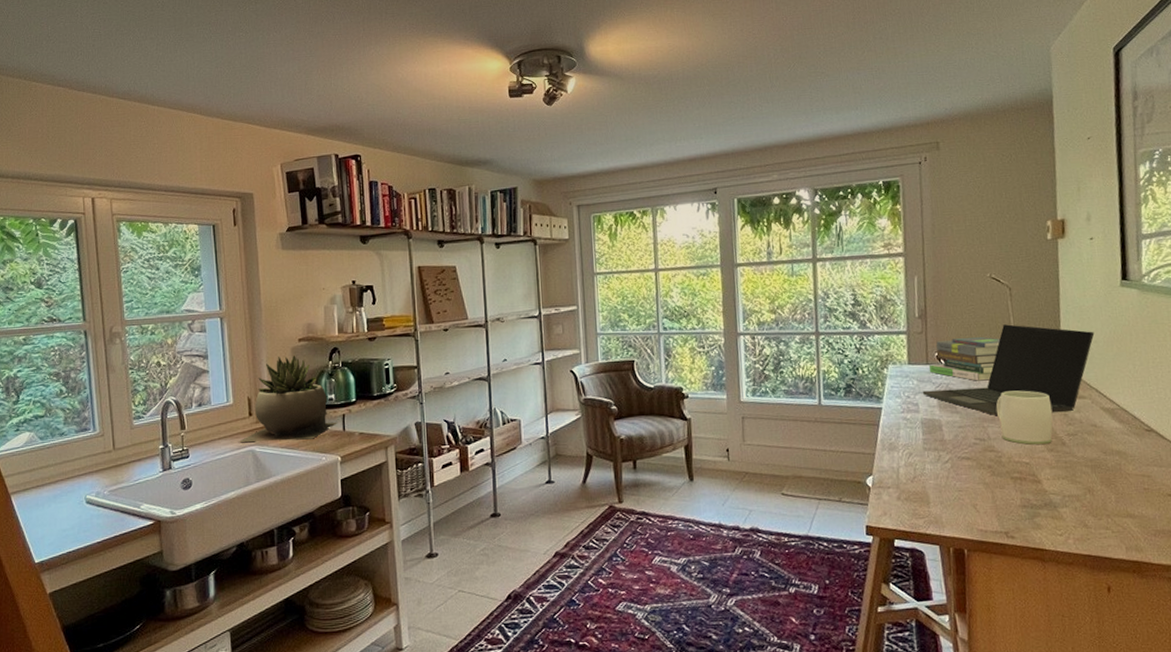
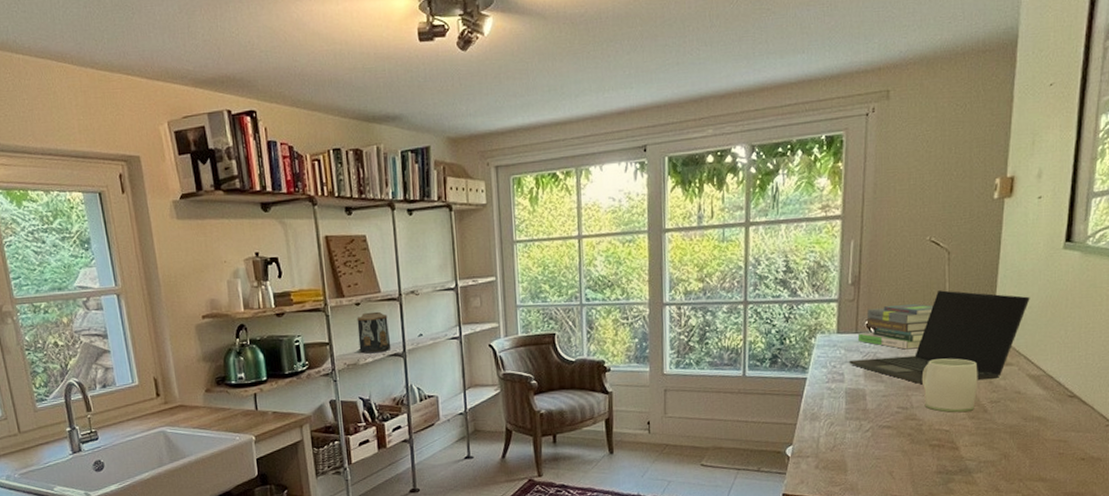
succulent plant: present [238,355,337,442] -> none [147,332,249,423]
canister: none [441,337,477,378] -> present [354,311,391,354]

